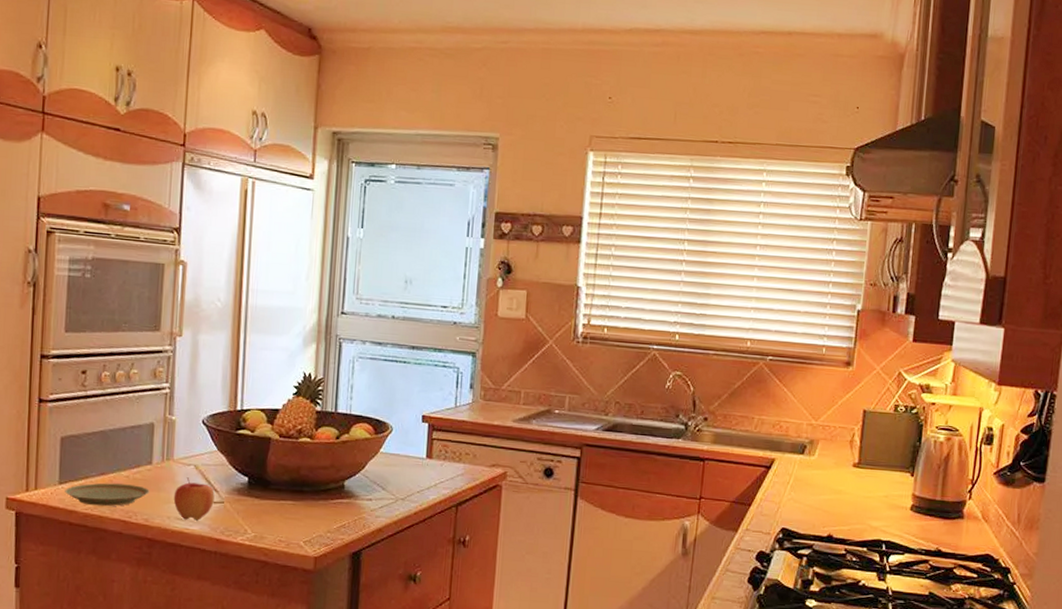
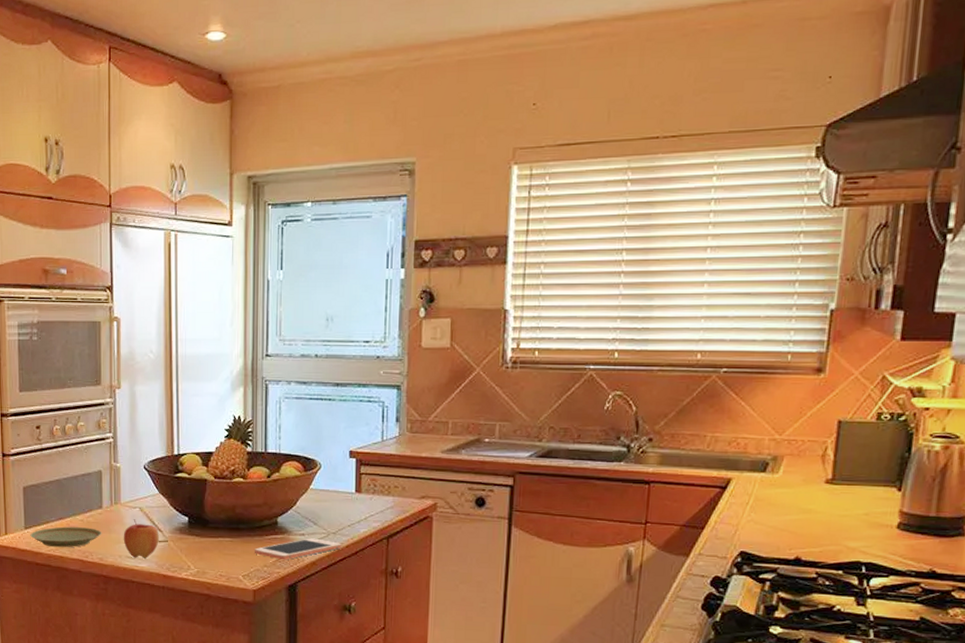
cell phone: none [318,503,410,526] -> present [255,538,341,560]

